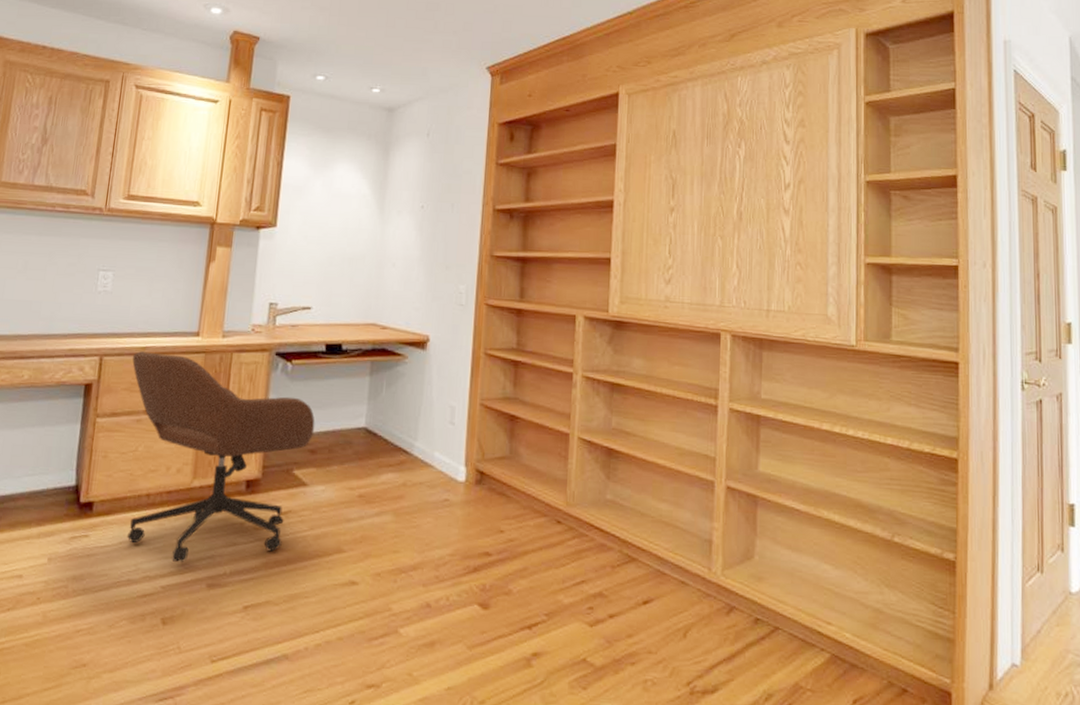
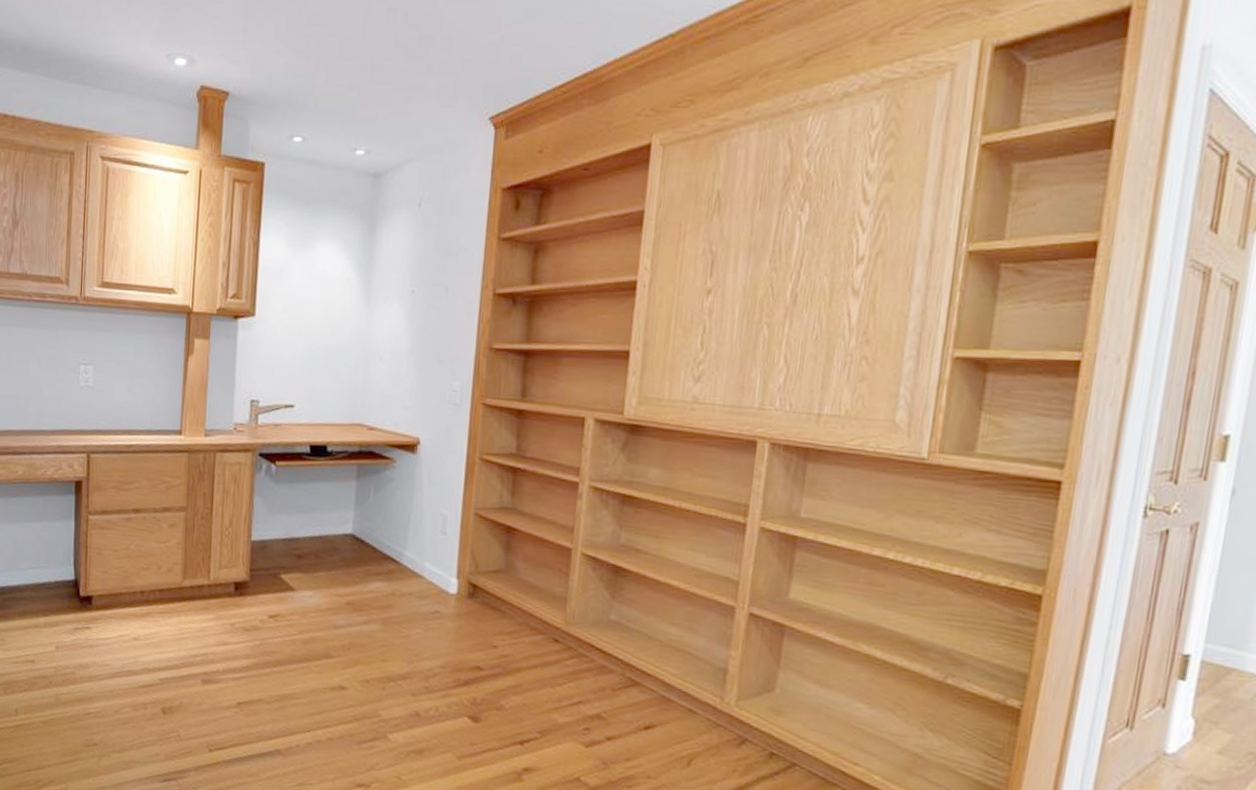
office chair: present [126,351,315,562] -> none [118,449,301,658]

